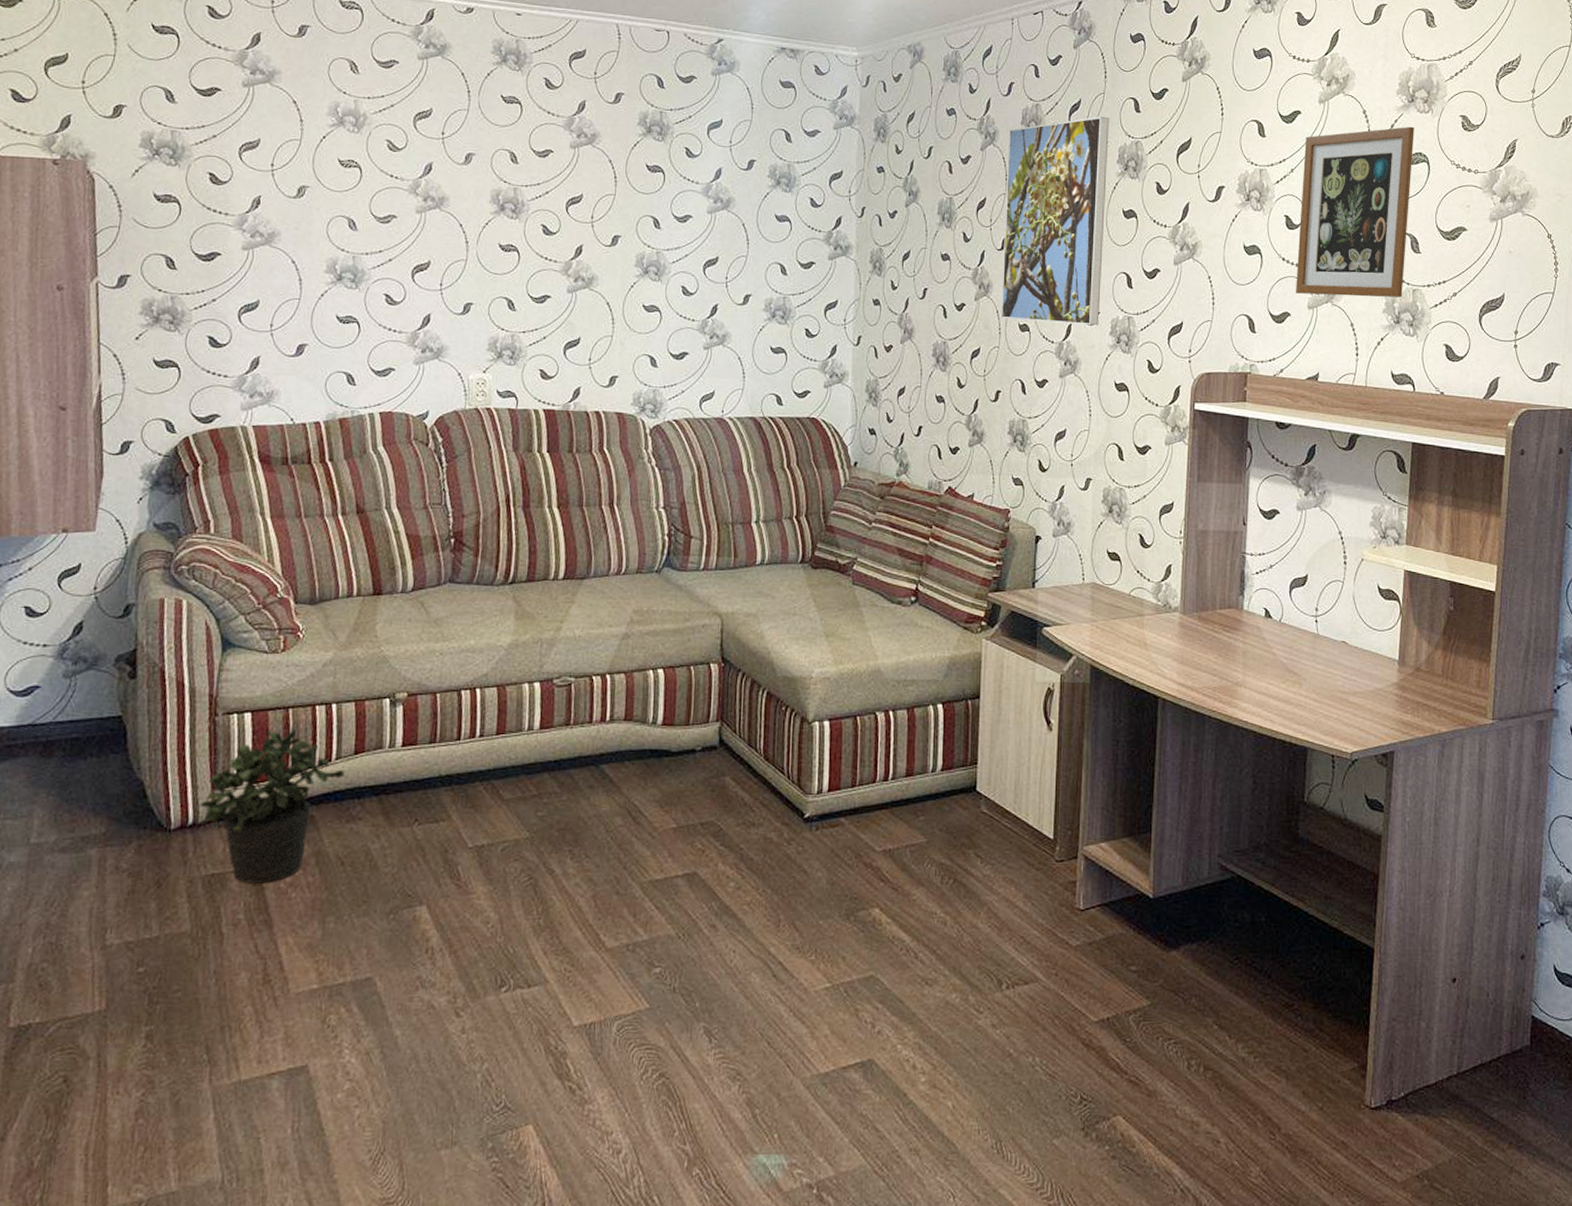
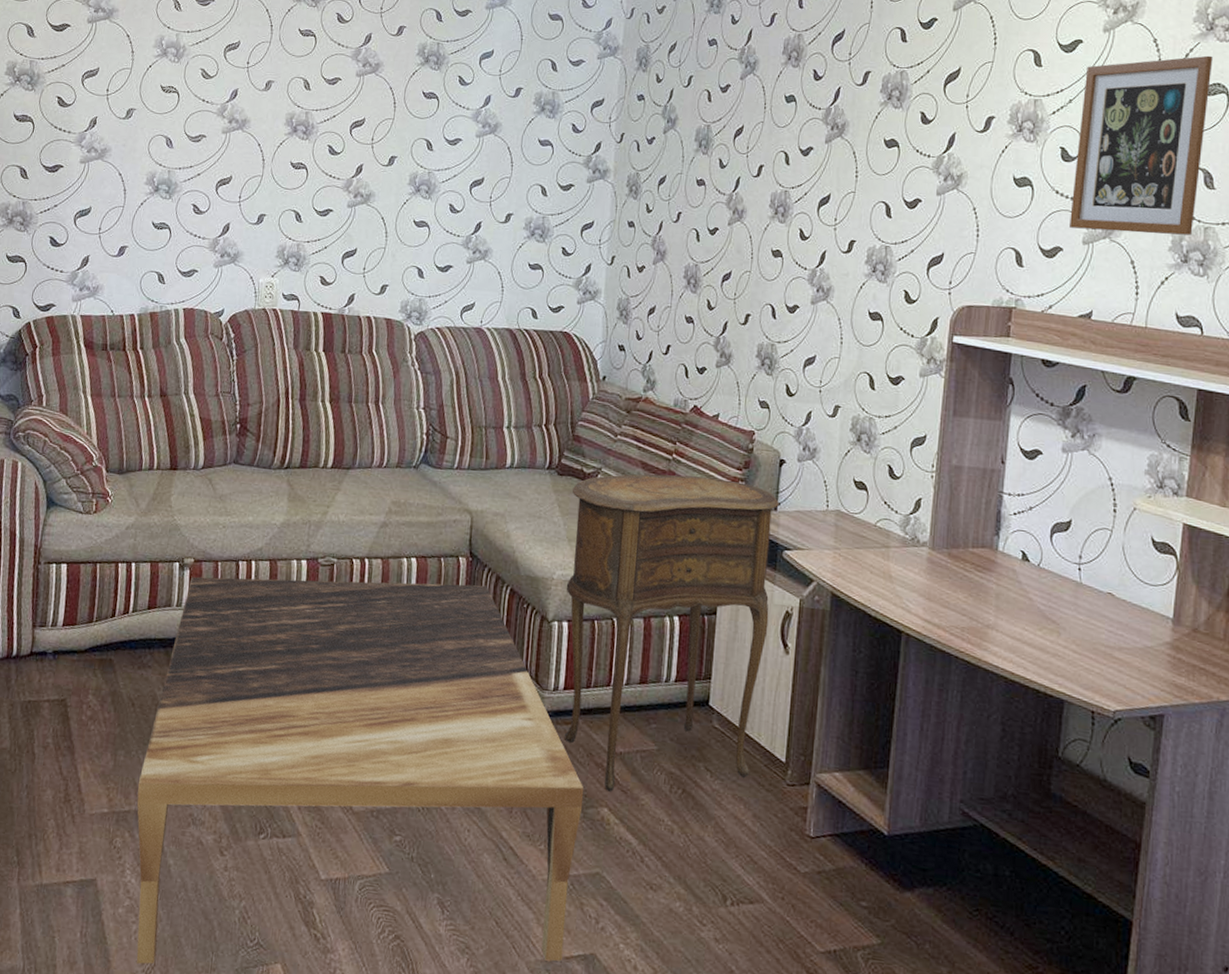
potted plant: present [200,728,345,884] -> none [23,580,139,715]
coffee table: none [353,691,854,1152] -> present [136,576,584,965]
side table: none [825,559,1037,891] -> present [563,474,779,792]
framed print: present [1001,116,1109,326] -> none [754,46,874,254]

